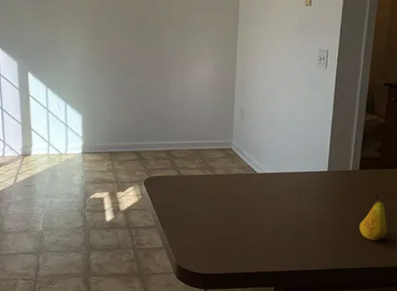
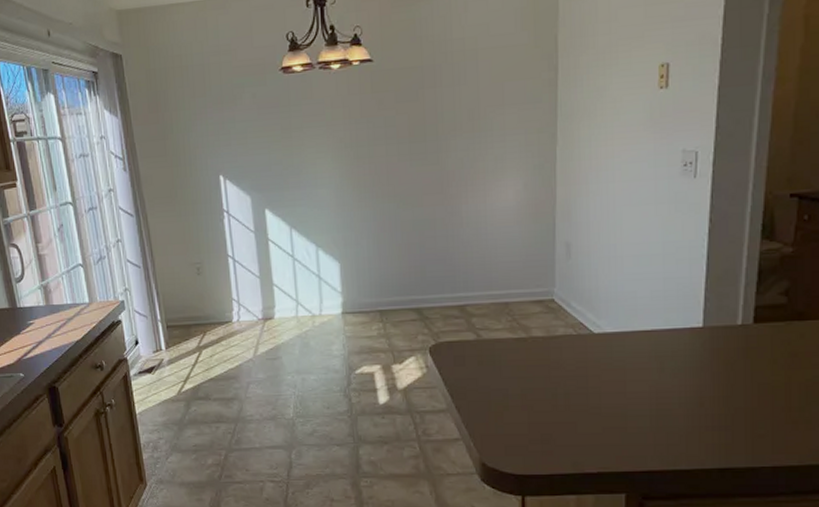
fruit: present [359,195,387,240] -> none [756,359,802,426]

